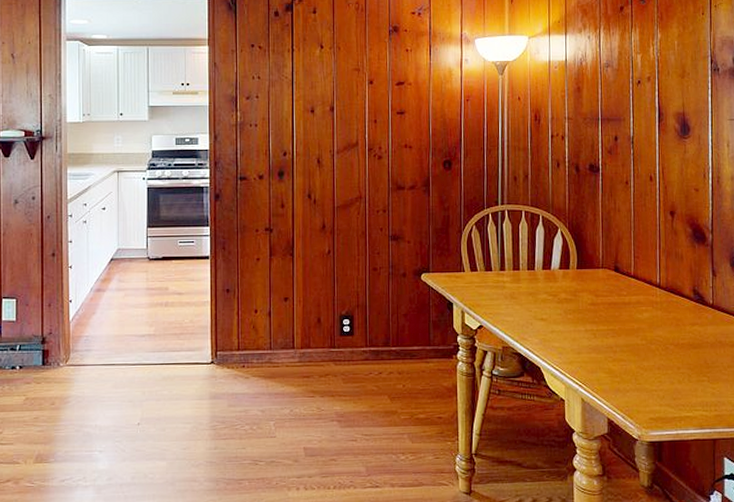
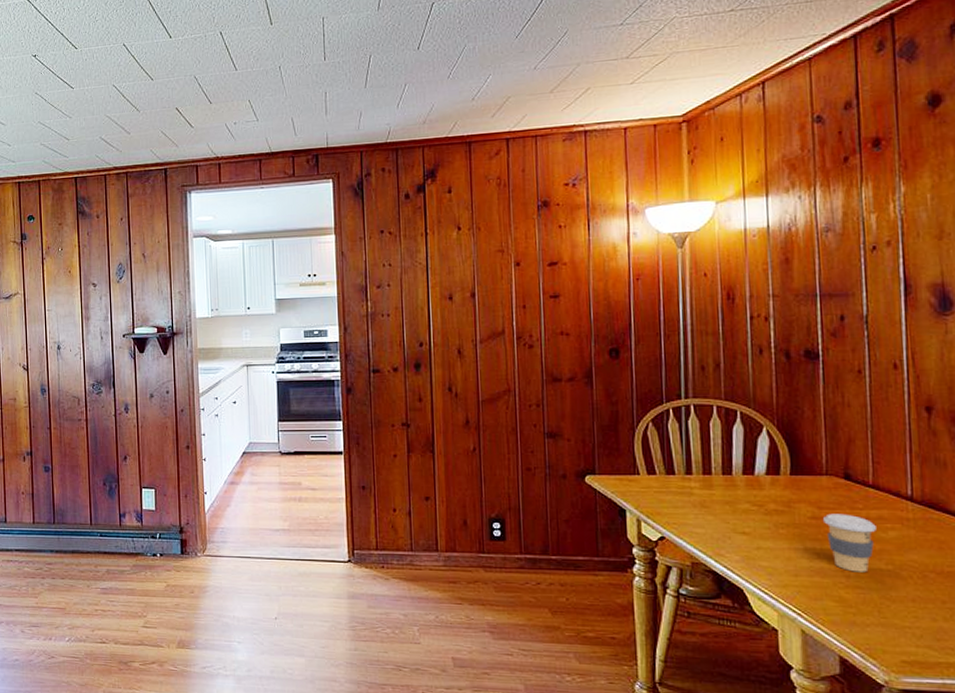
coffee cup: none [599,300,635,348] -> present [823,513,876,573]

